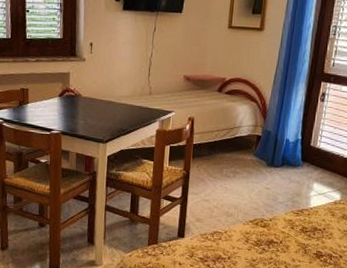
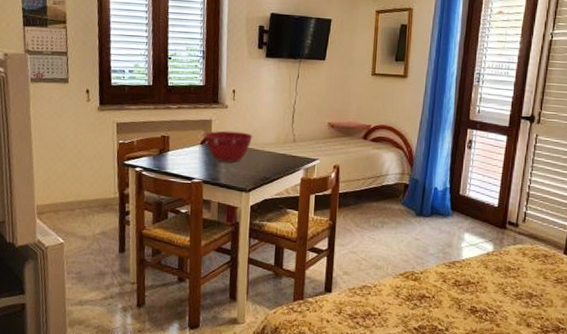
mixing bowl: none [63,83,110,115] -> present [204,131,253,163]

